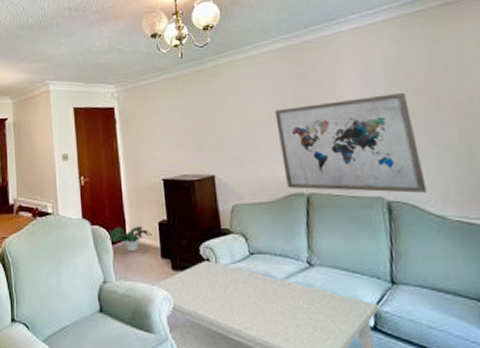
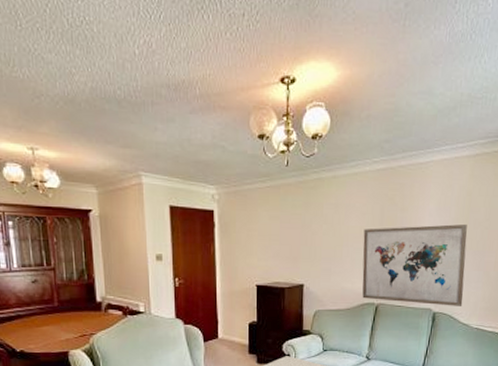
potted plant: present [107,227,152,250] -> none [199,326,242,347]

